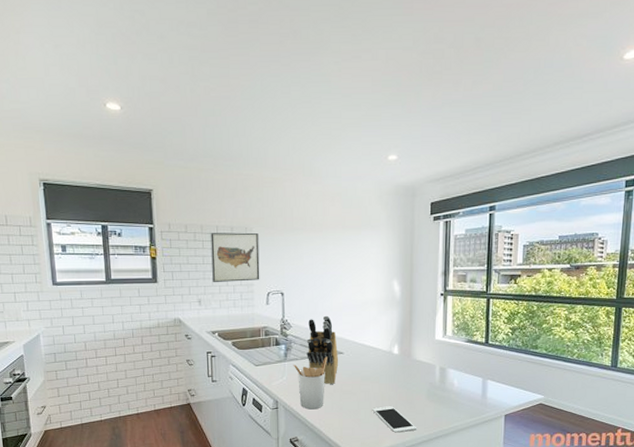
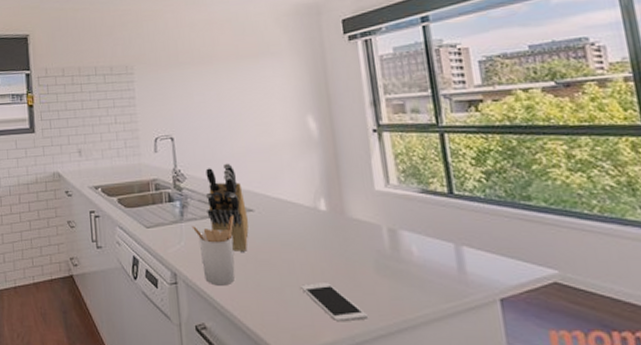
wall art: present [210,232,260,282] -> none [89,71,145,129]

